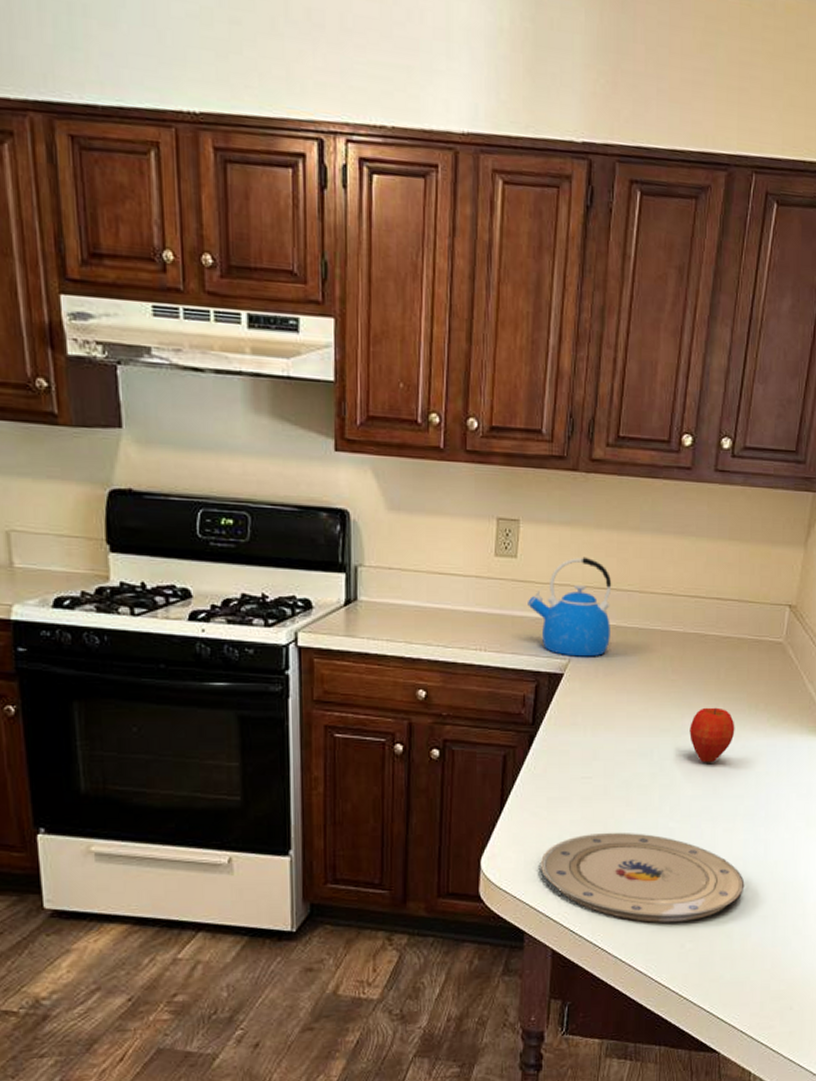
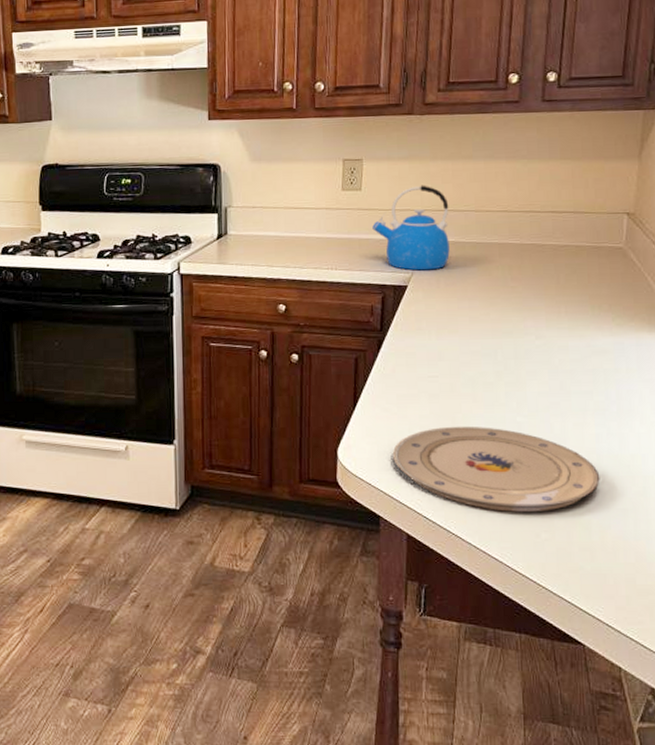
apple: present [689,707,735,763] -> none [532,310,579,362]

